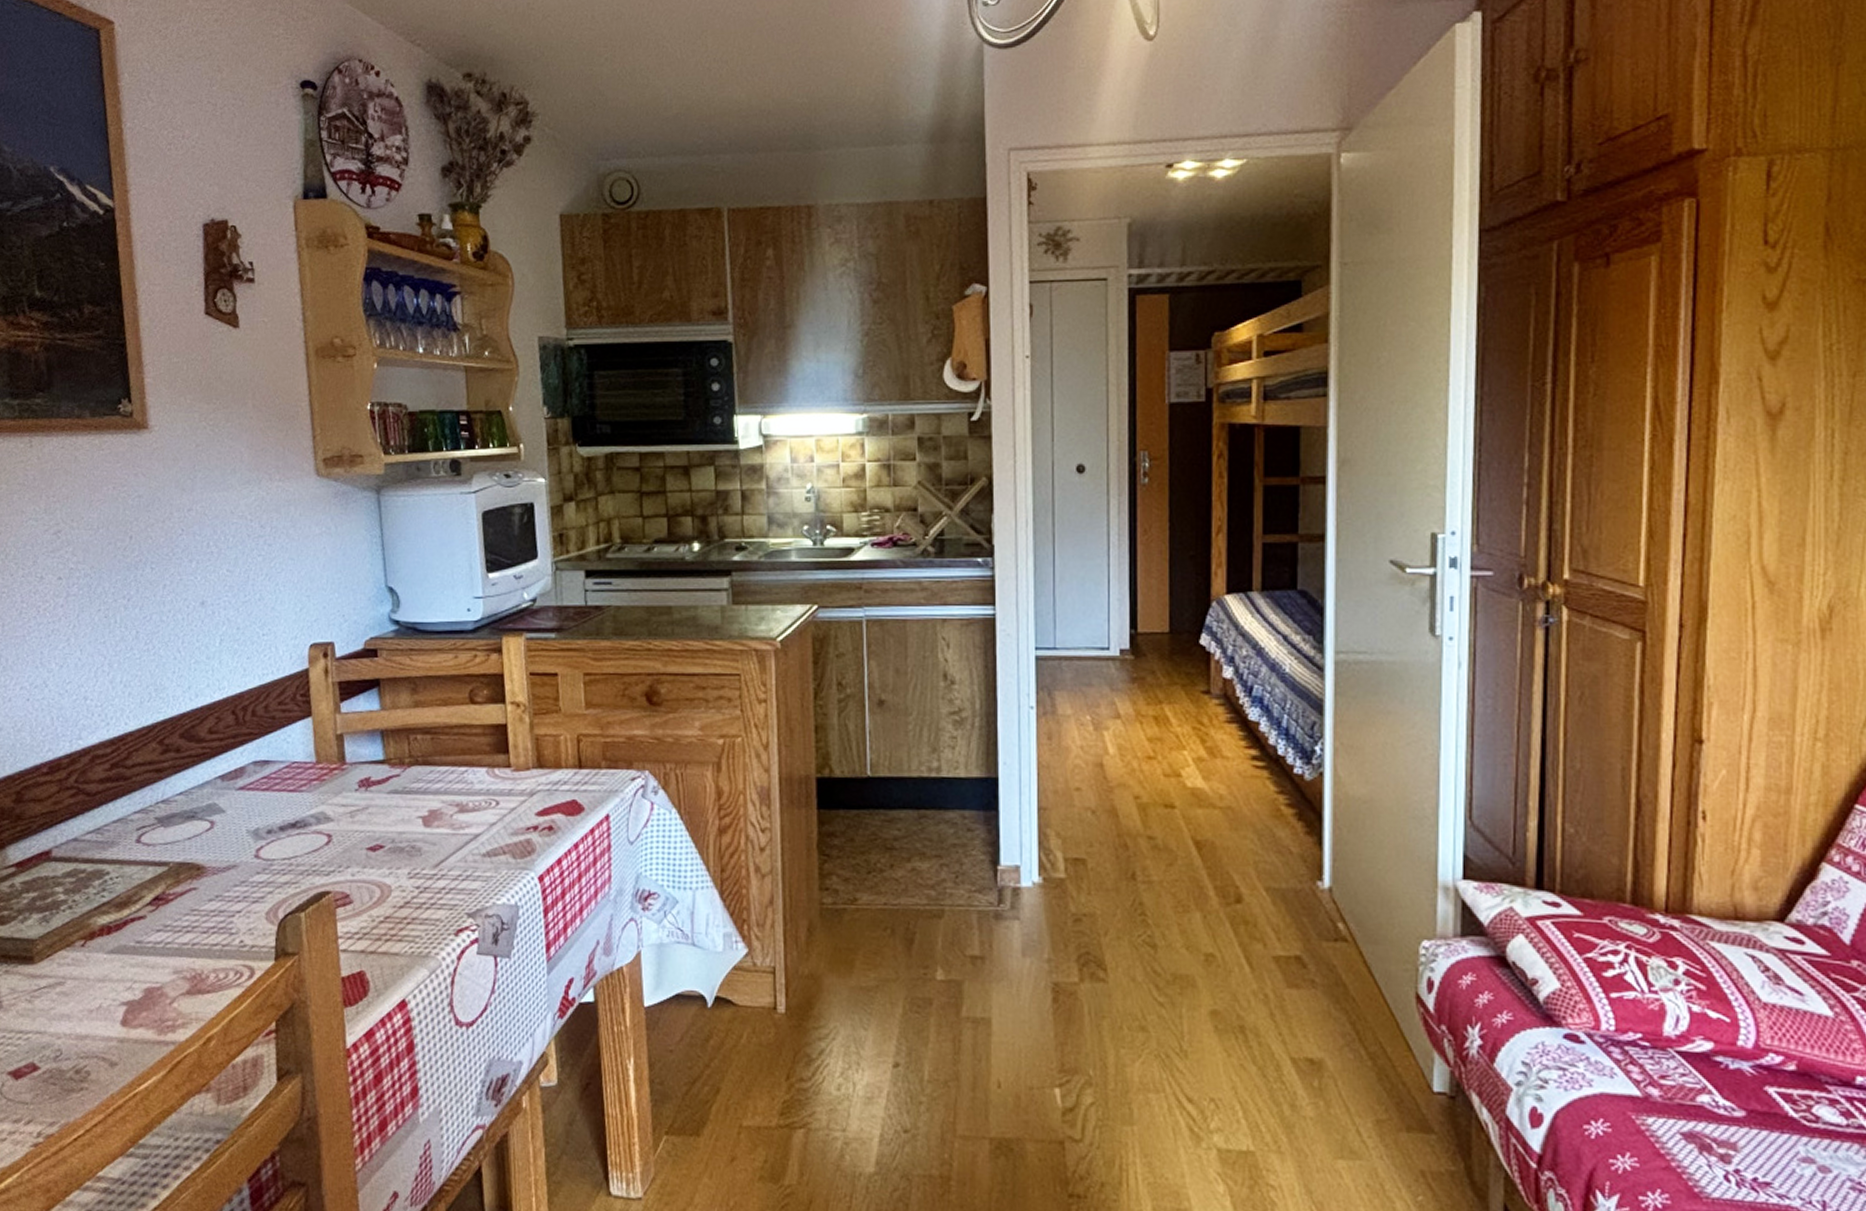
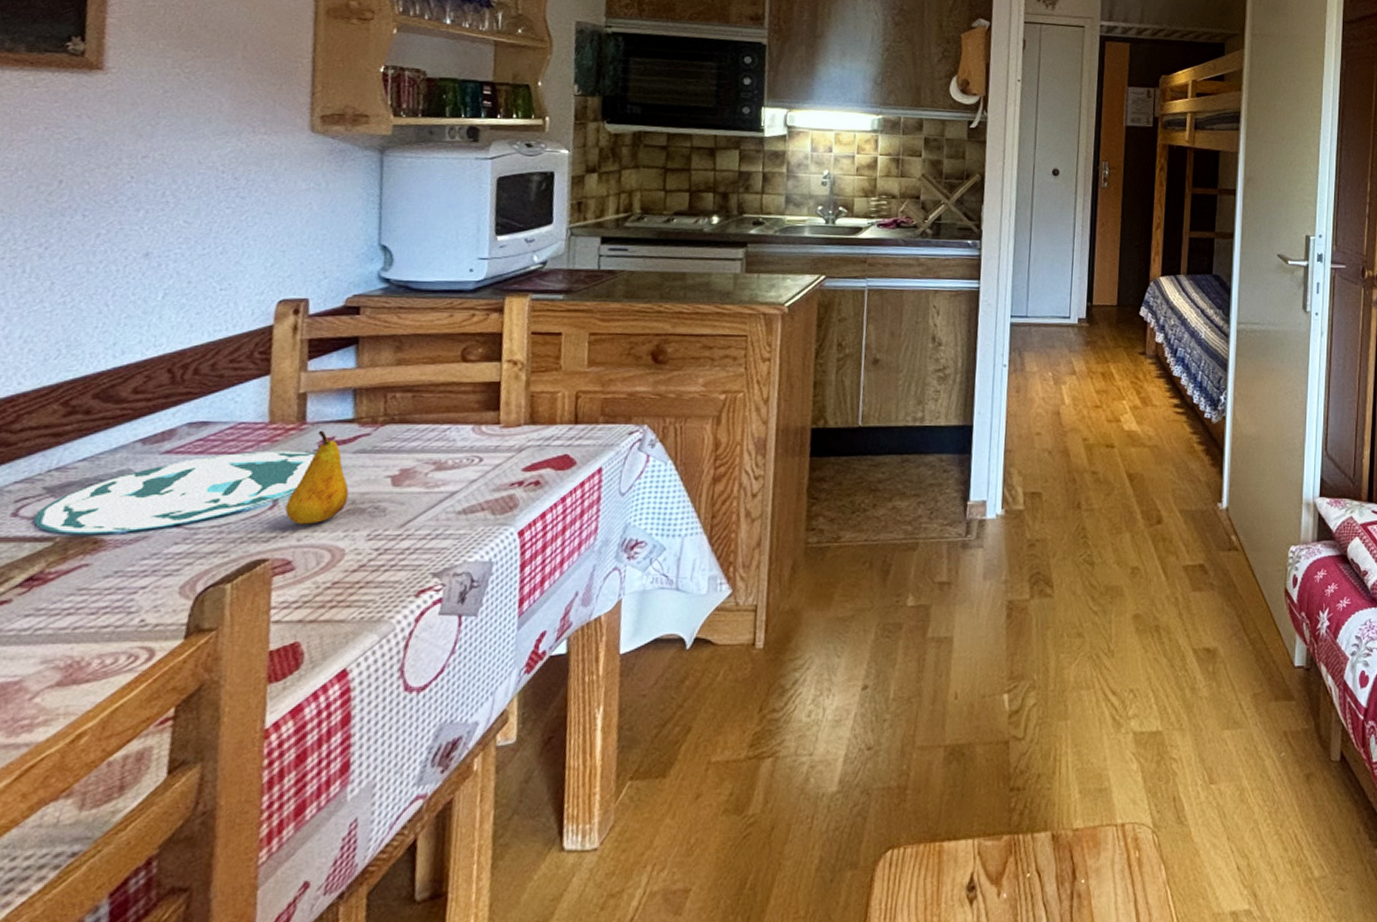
plate: none [152,789,357,862] -> present [34,450,316,534]
fruit: none [338,770,389,861] -> present [285,430,350,525]

